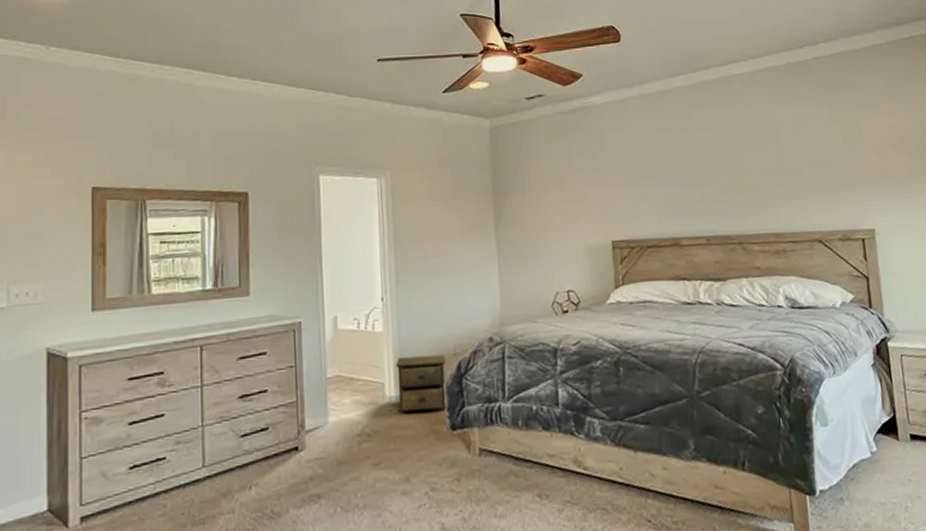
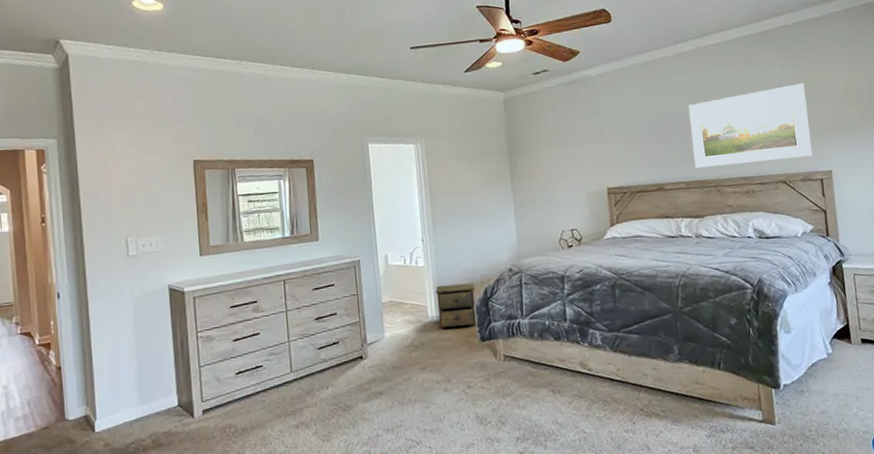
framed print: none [709,124,853,220] -> present [688,83,813,168]

